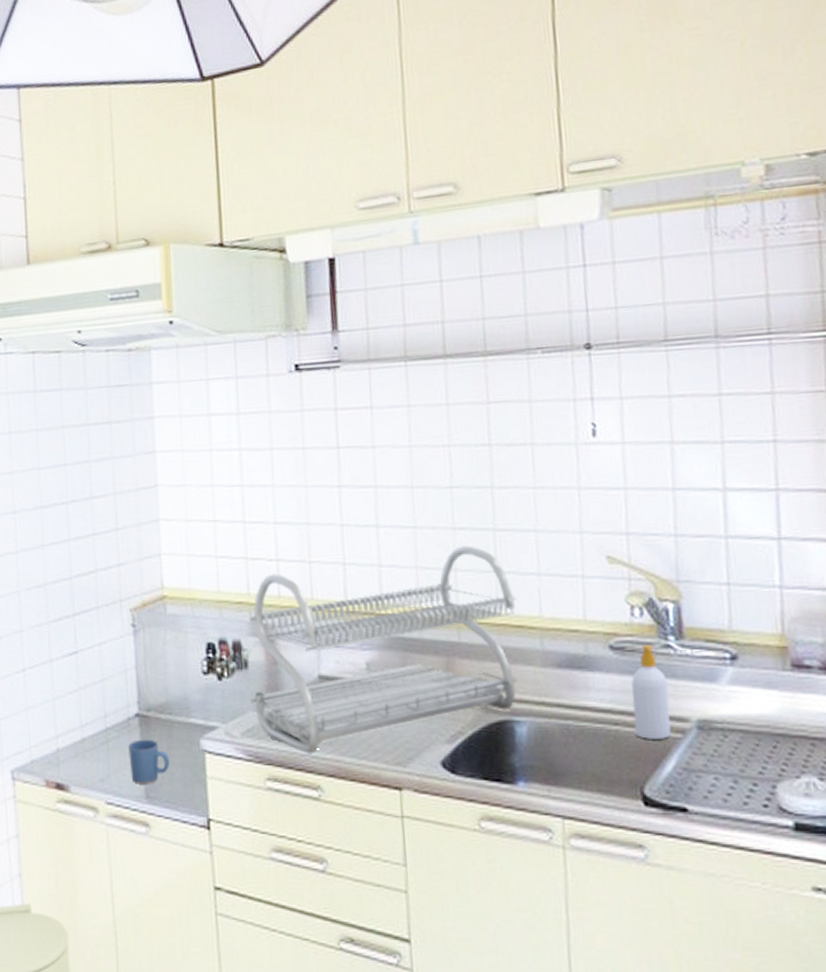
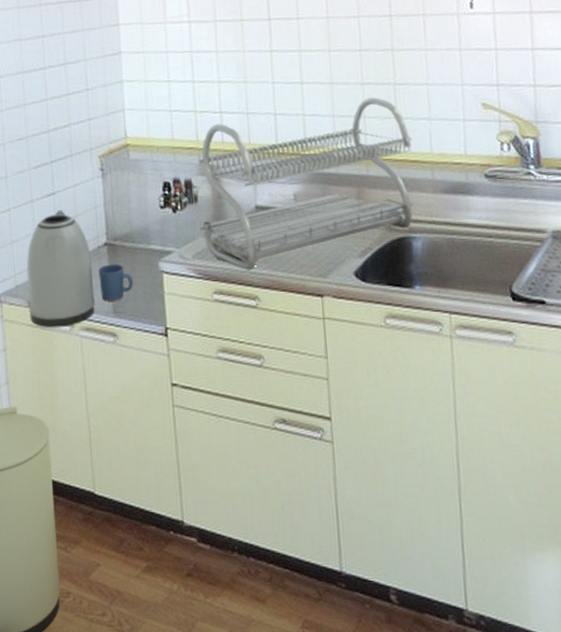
kettle: none [43,672,124,813] -> present [26,210,95,329]
soap bottle: present [631,645,671,739] -> none [502,173,532,248]

